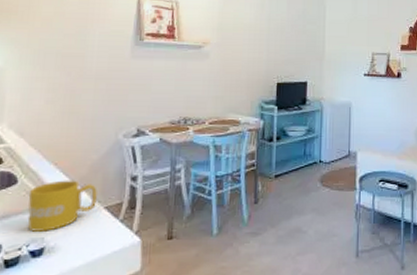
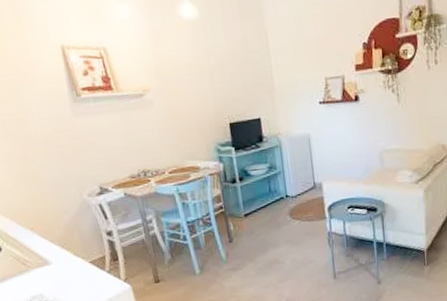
mug: present [28,180,97,232] -> none [16,241,81,290]

